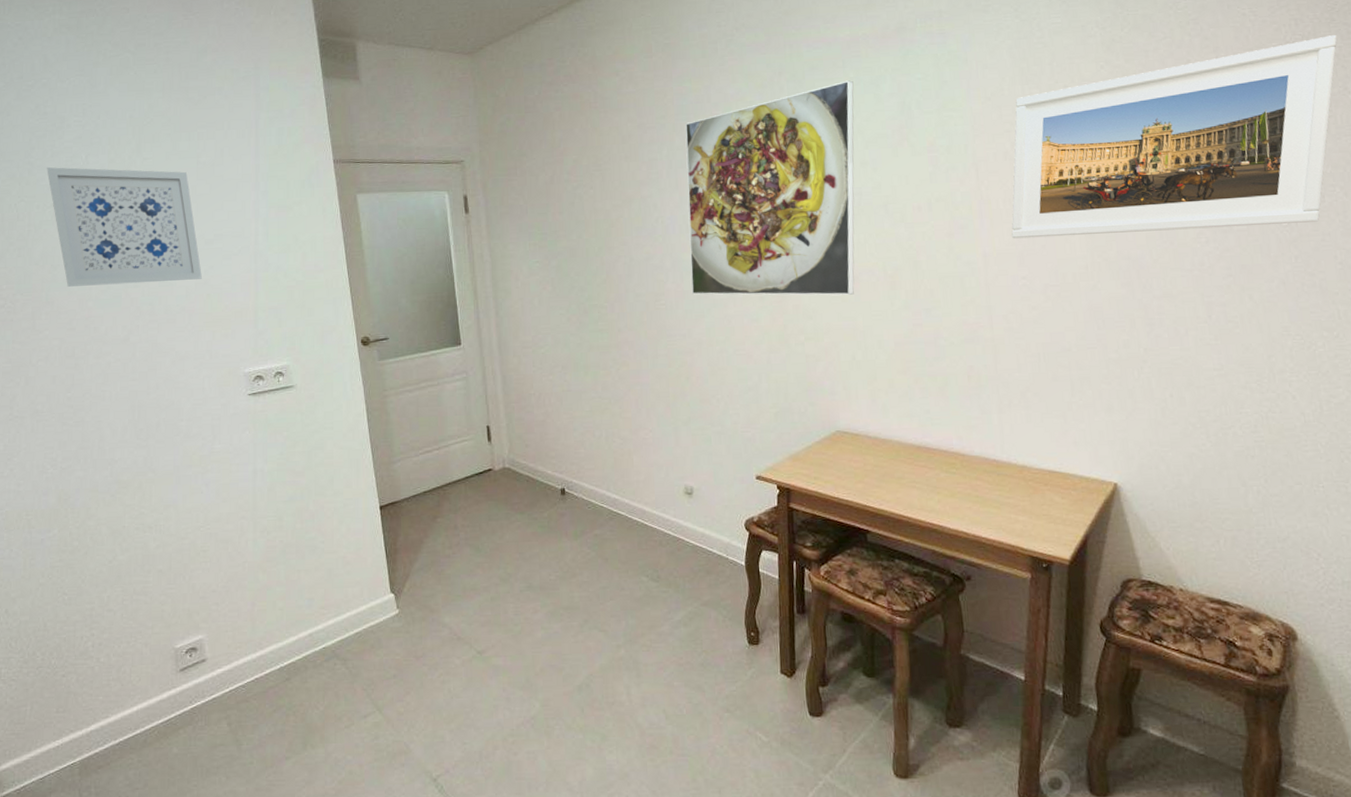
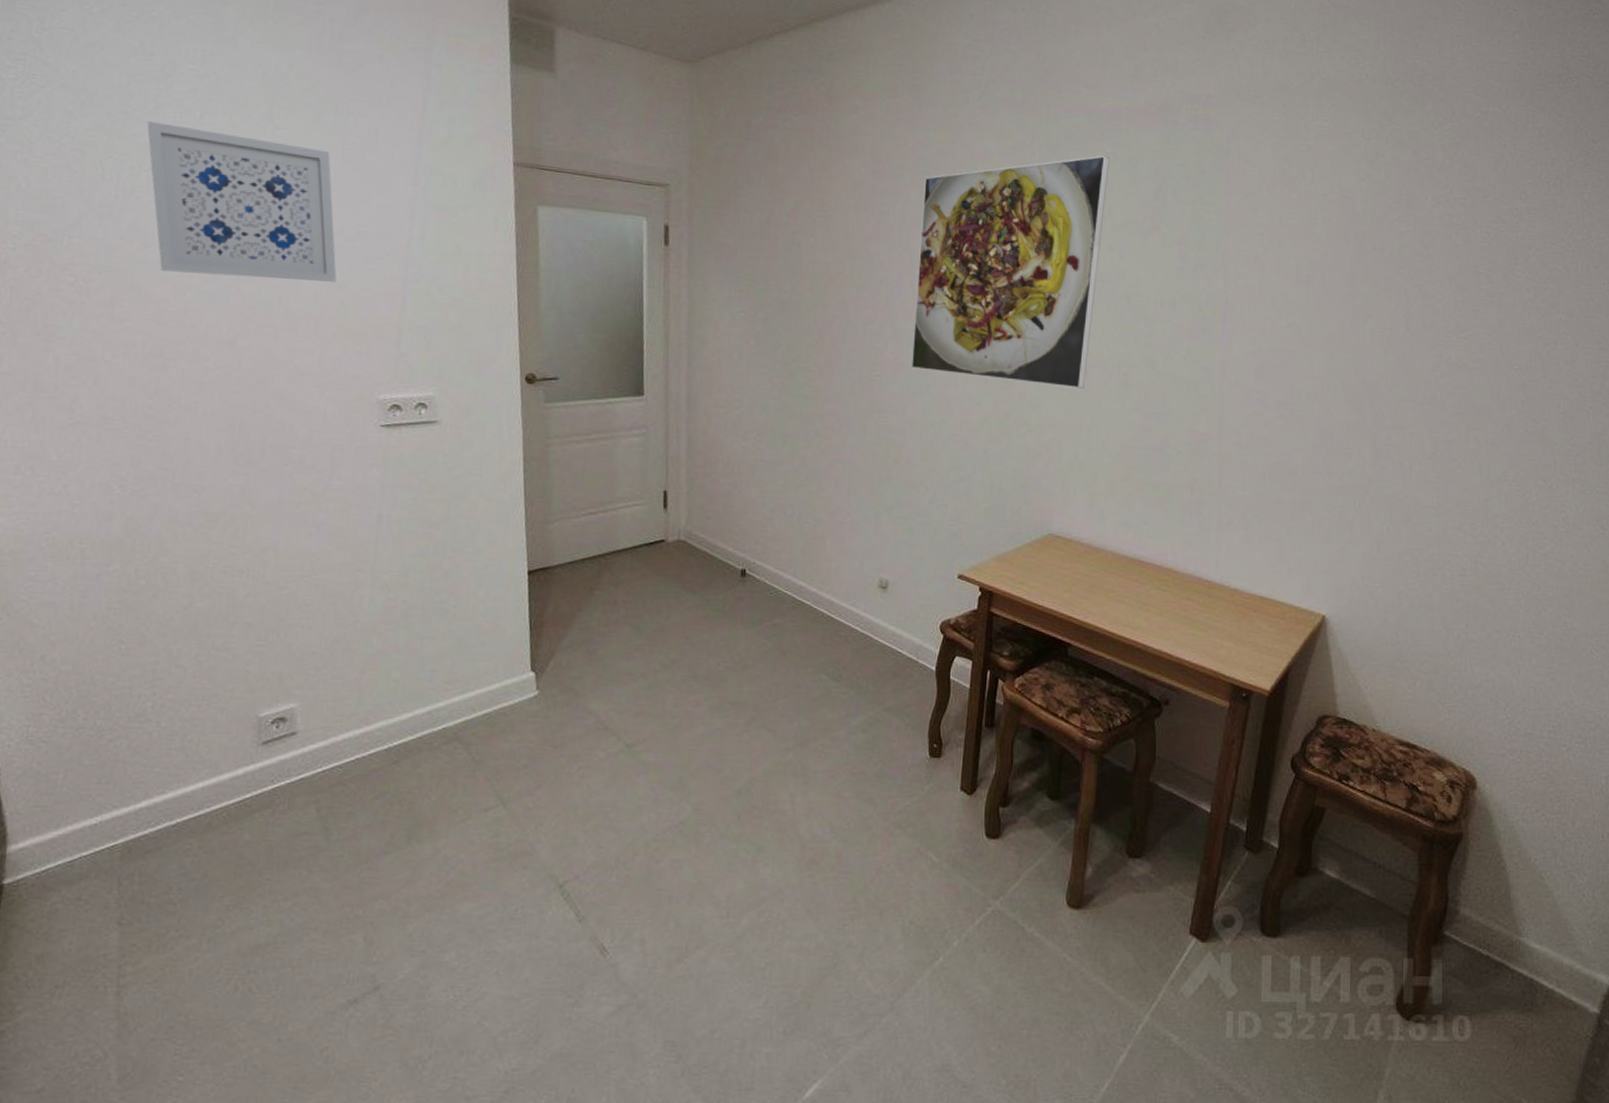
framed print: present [1011,35,1338,239] -> none [1252,180,1588,369]

